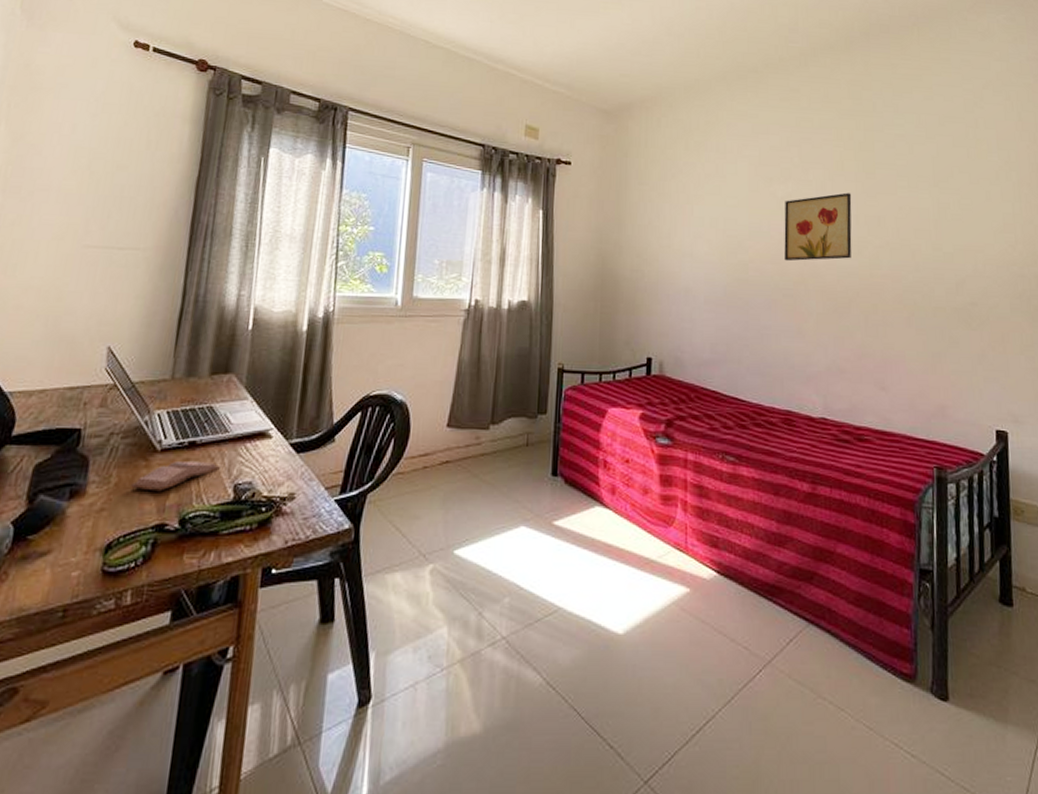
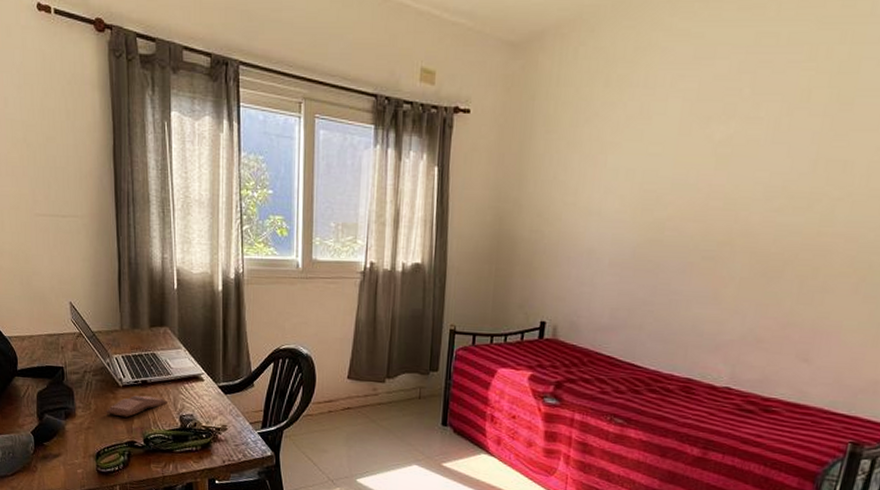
wall art: present [784,192,852,262] -> none [711,131,814,219]

